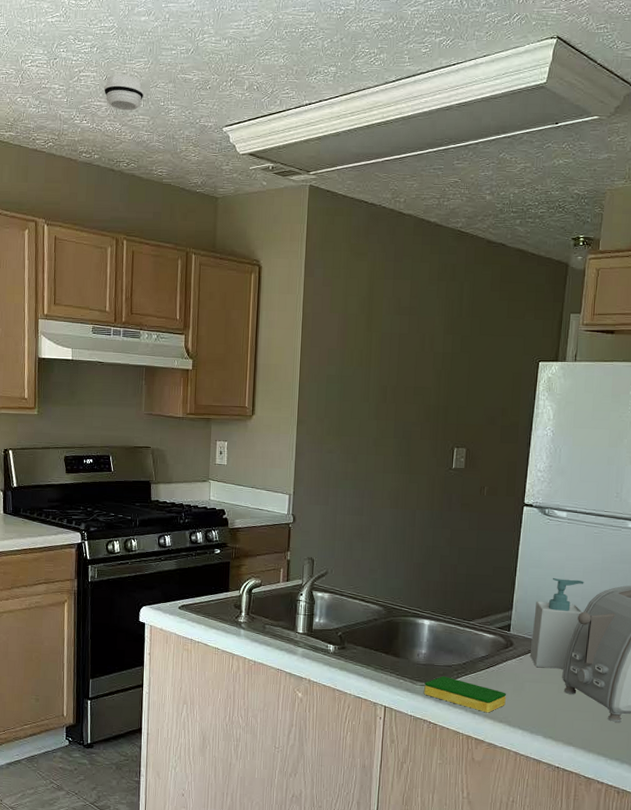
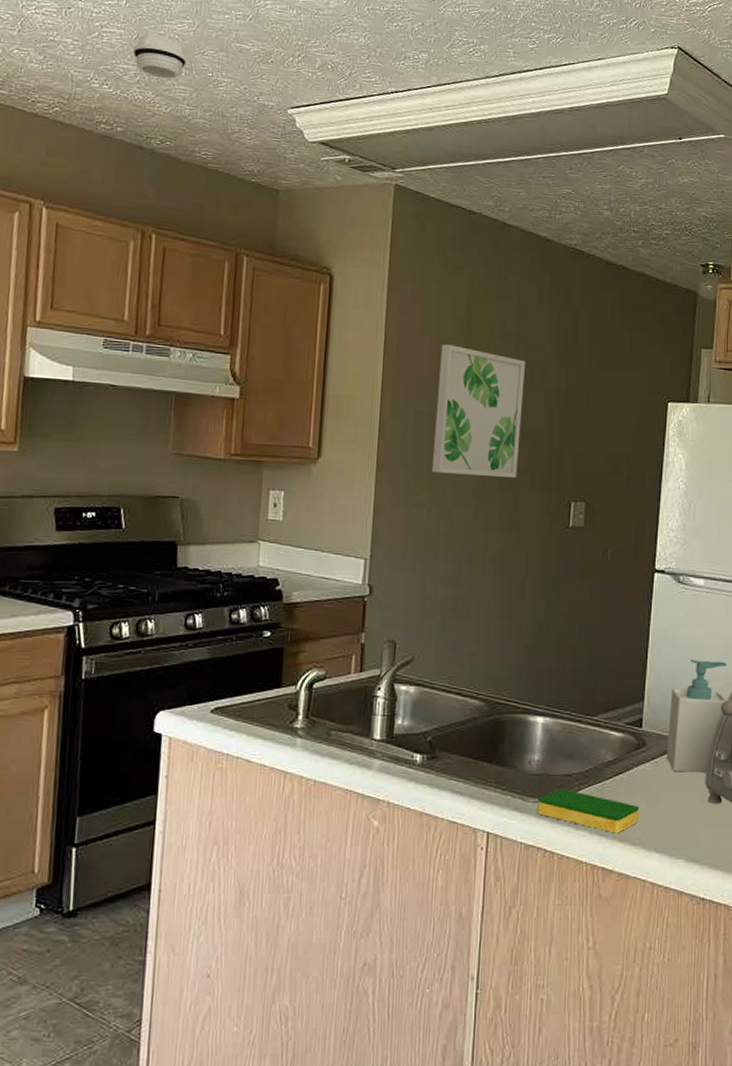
wall art: none [340,319,417,429] -> present [431,344,525,479]

